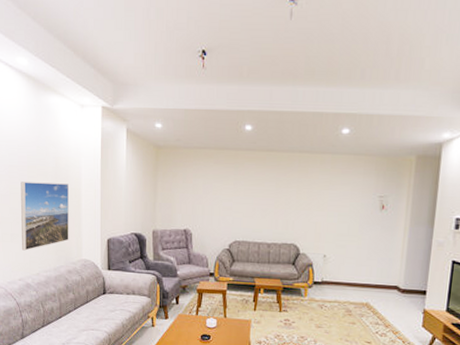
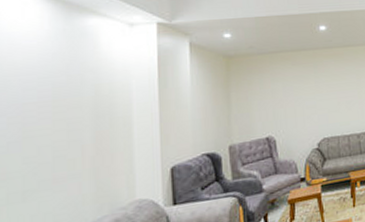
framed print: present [21,181,69,251] -> none [41,113,116,210]

